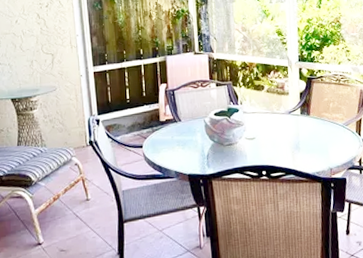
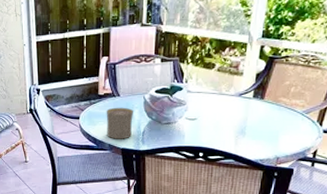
cup: none [169,132,197,166] -> present [106,107,133,139]

